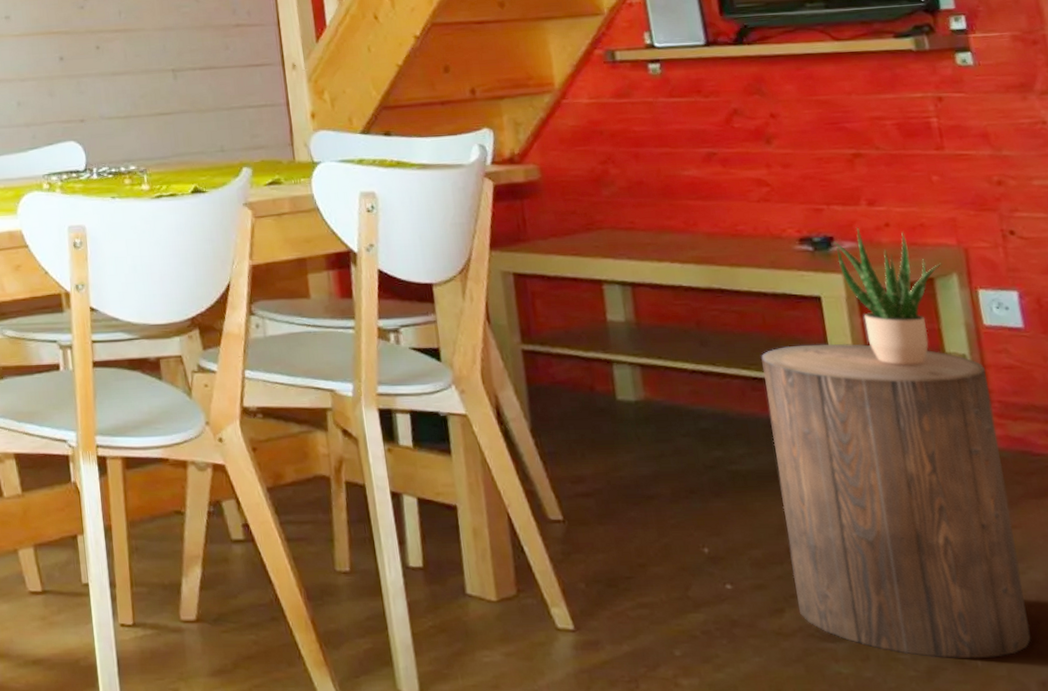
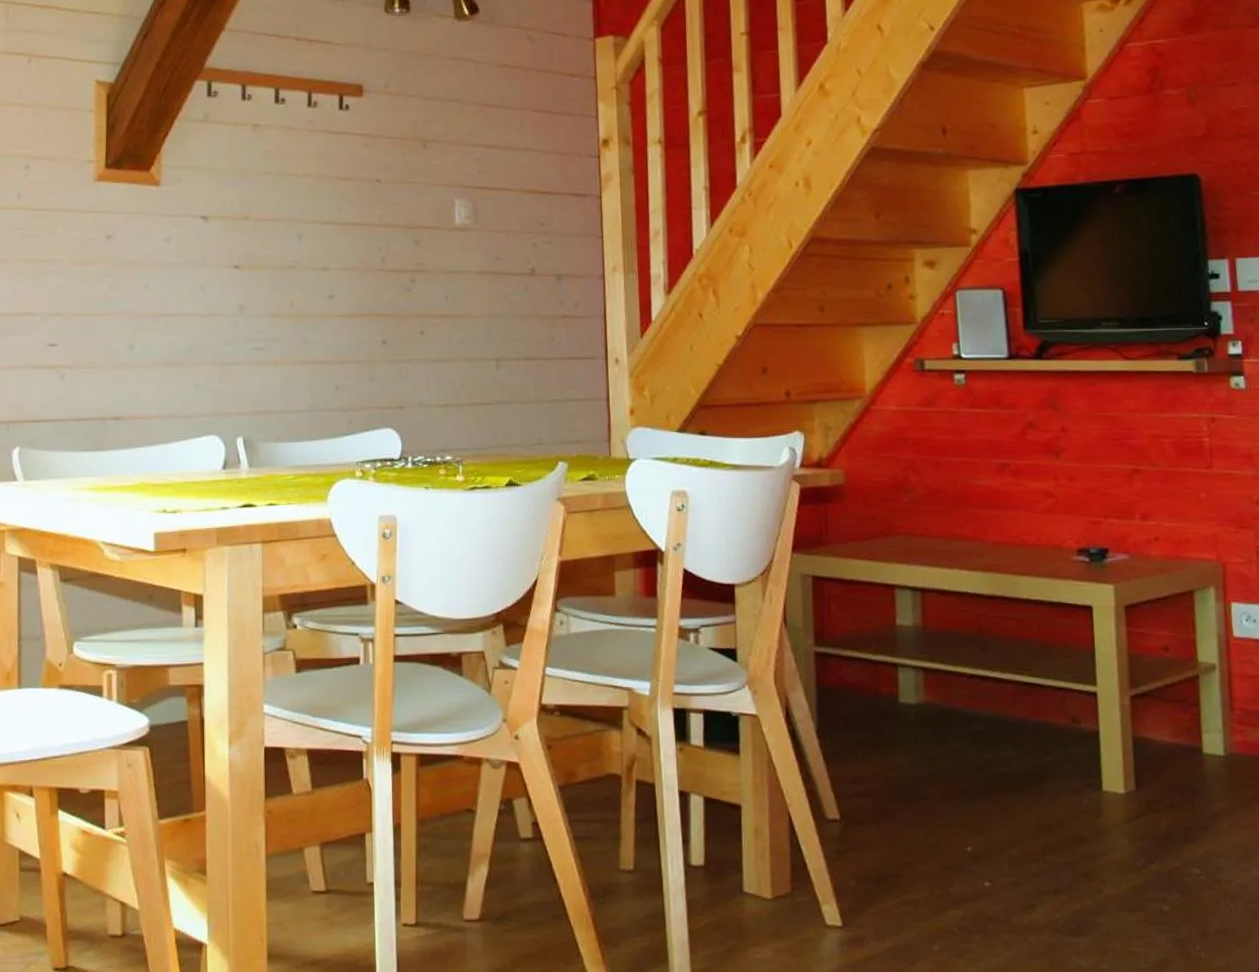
stool: present [761,343,1032,659] -> none [1034,651,1250,952]
potted plant: present [833,227,941,366] -> none [1107,540,1201,674]

